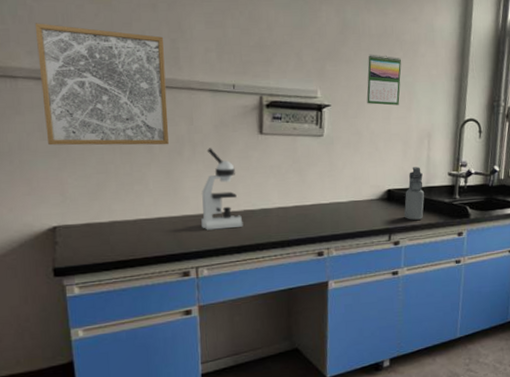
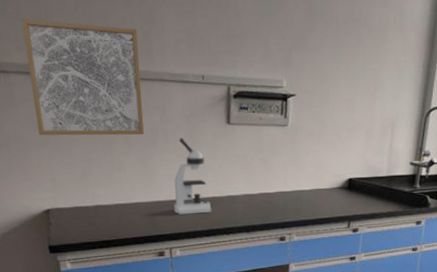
calendar: present [366,54,401,106] -> none [331,41,368,94]
water bottle: present [404,167,425,220] -> none [363,156,385,209]

